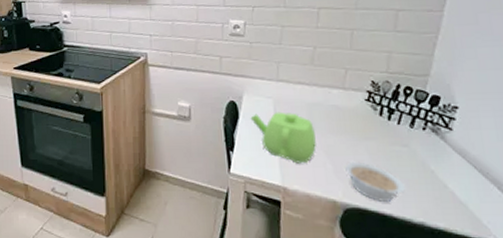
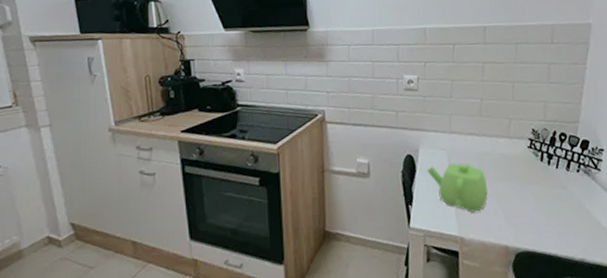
legume: present [345,162,405,202] -> none [514,206,566,243]

